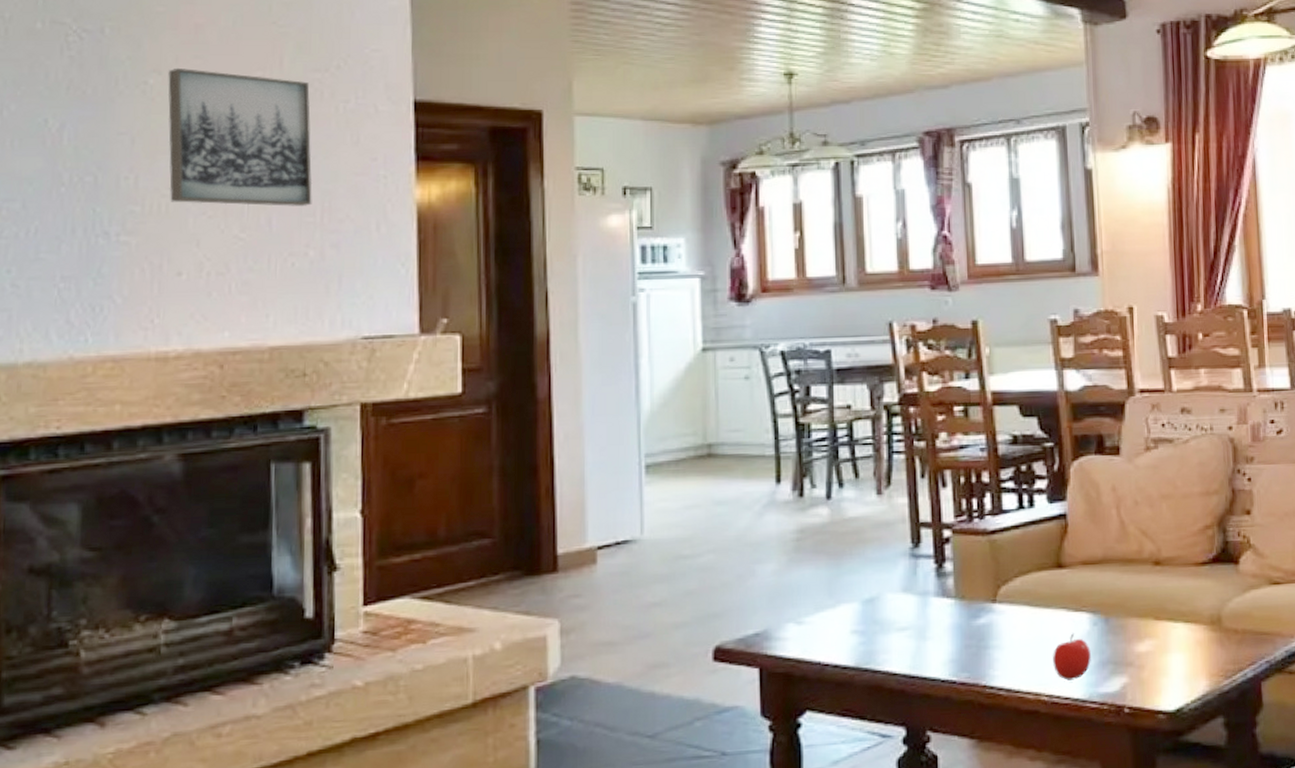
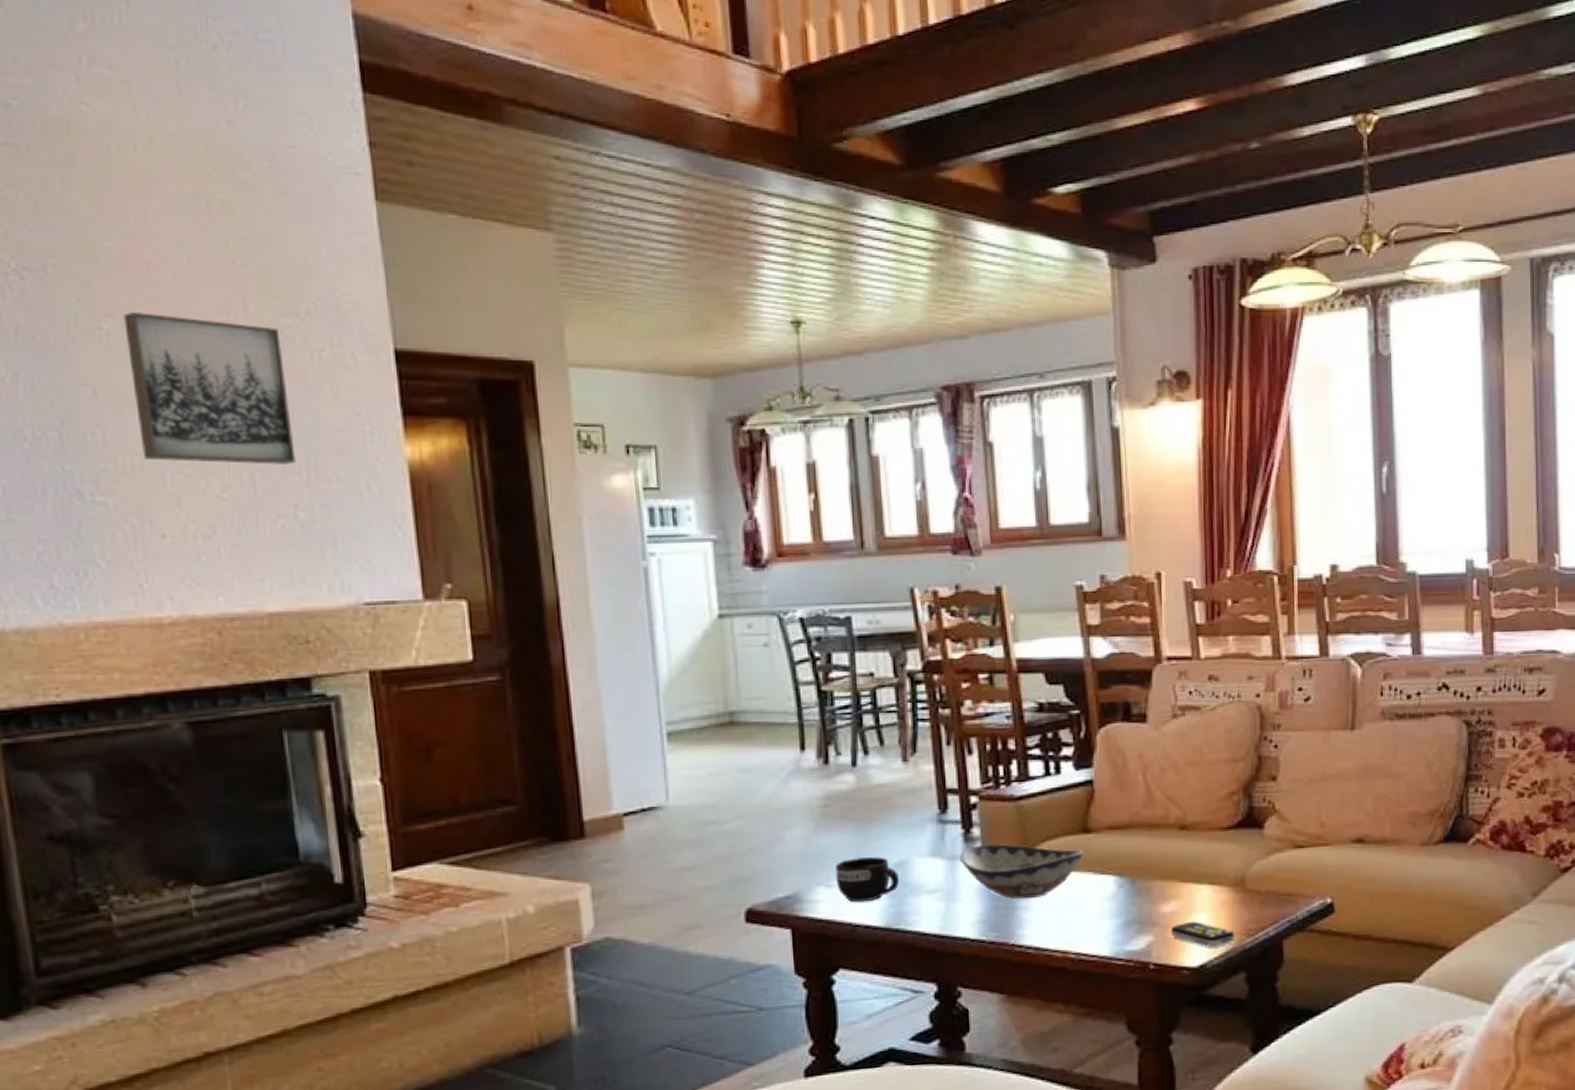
mug: none [805,592,871,640] -> present [835,857,900,902]
decorative bowl: none [931,579,1057,638] -> present [959,844,1084,899]
apple: present [1053,633,1091,681] -> none [1080,895,1117,940]
remote control: none [1145,661,1212,690] -> present [1170,921,1235,948]

